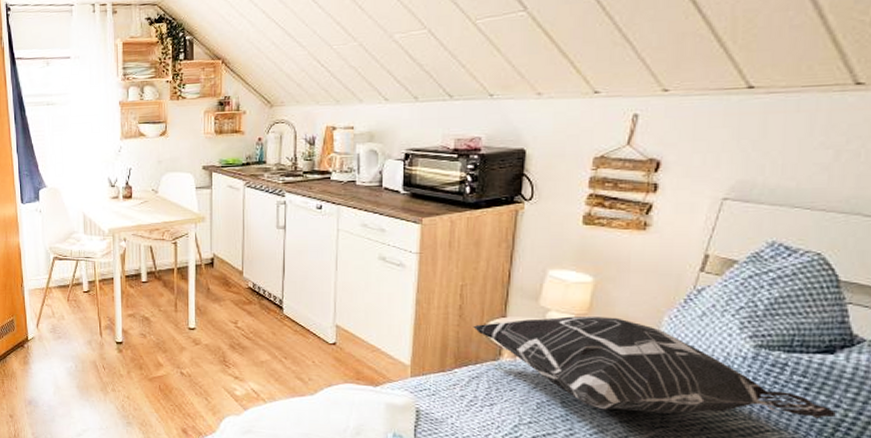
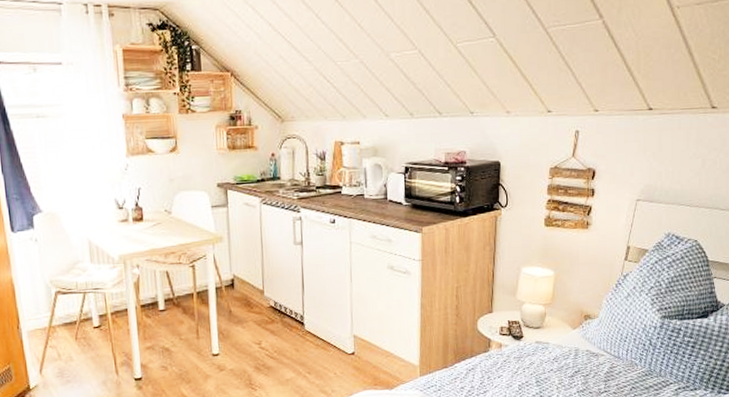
decorative pillow: present [473,316,836,419] -> none [467,304,710,384]

